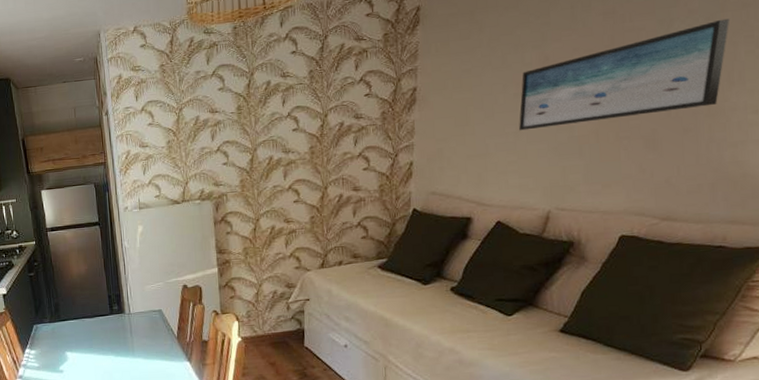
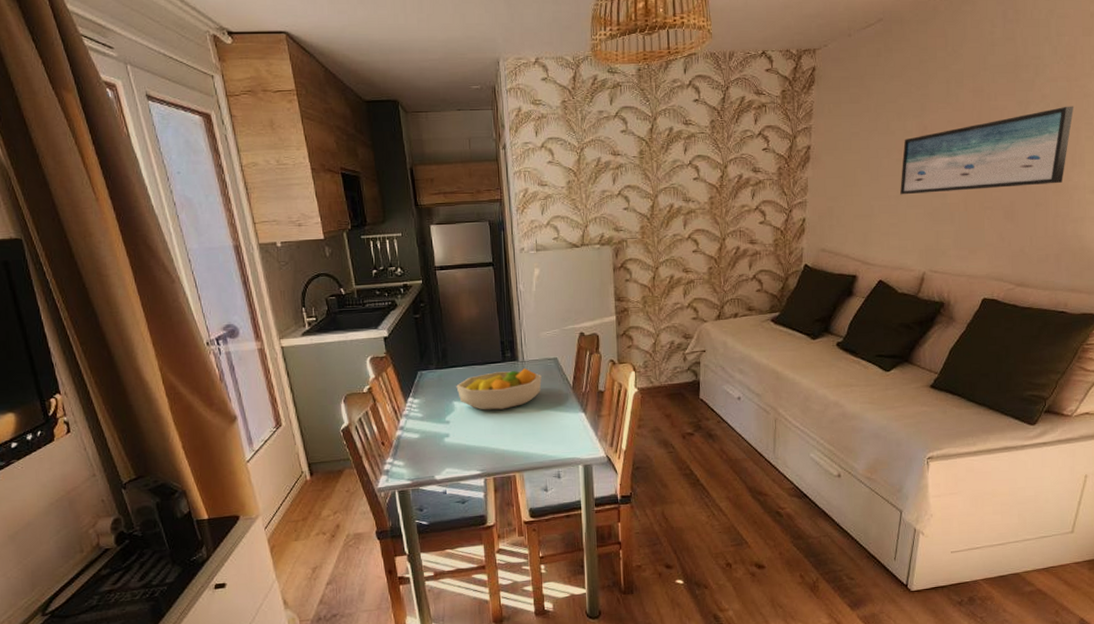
fruit bowl: none [68,320,148,360] -> present [456,368,542,411]

